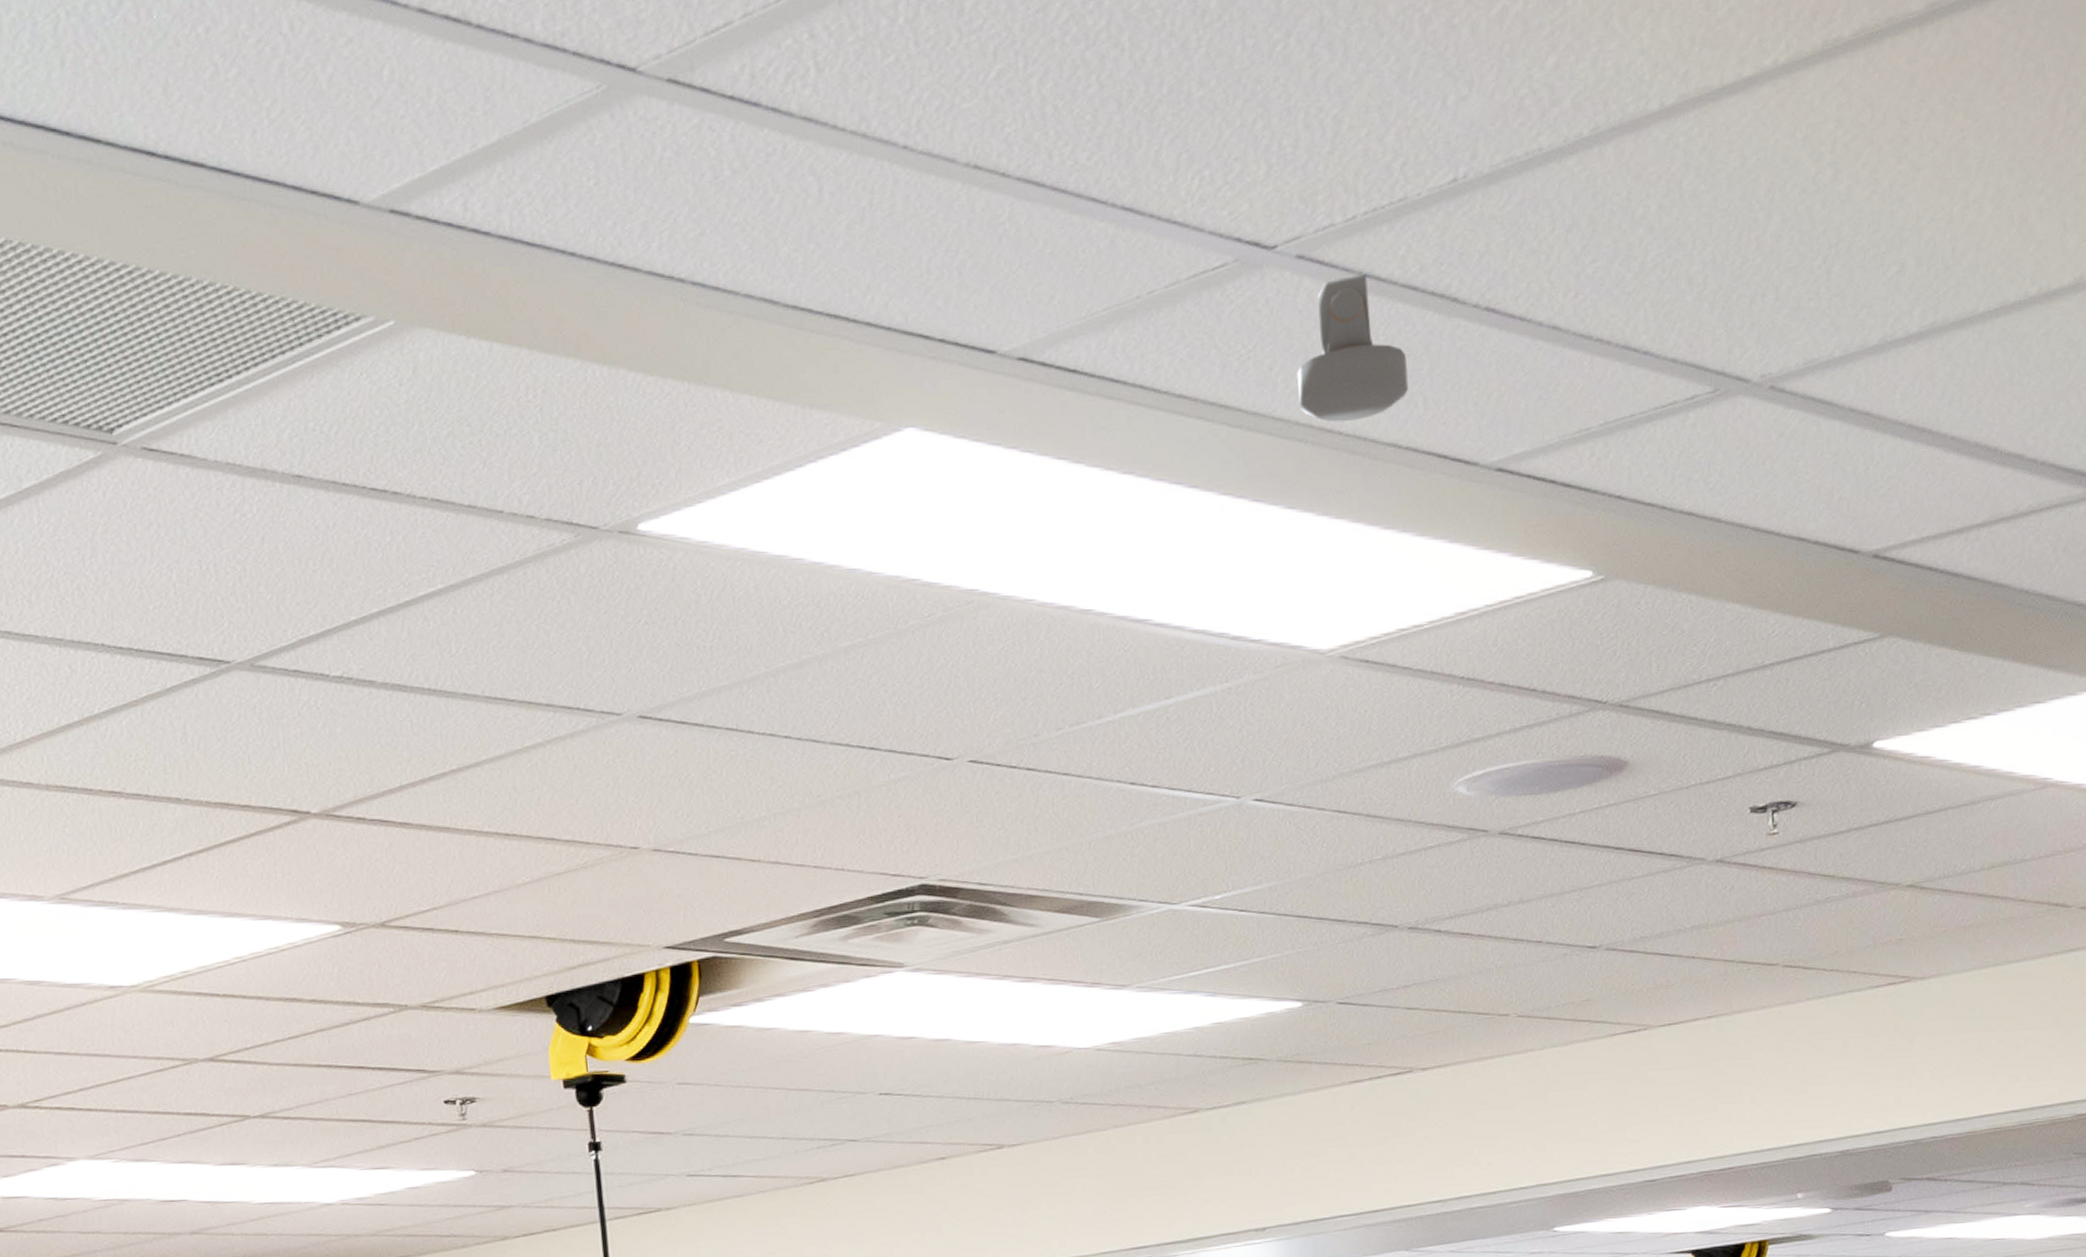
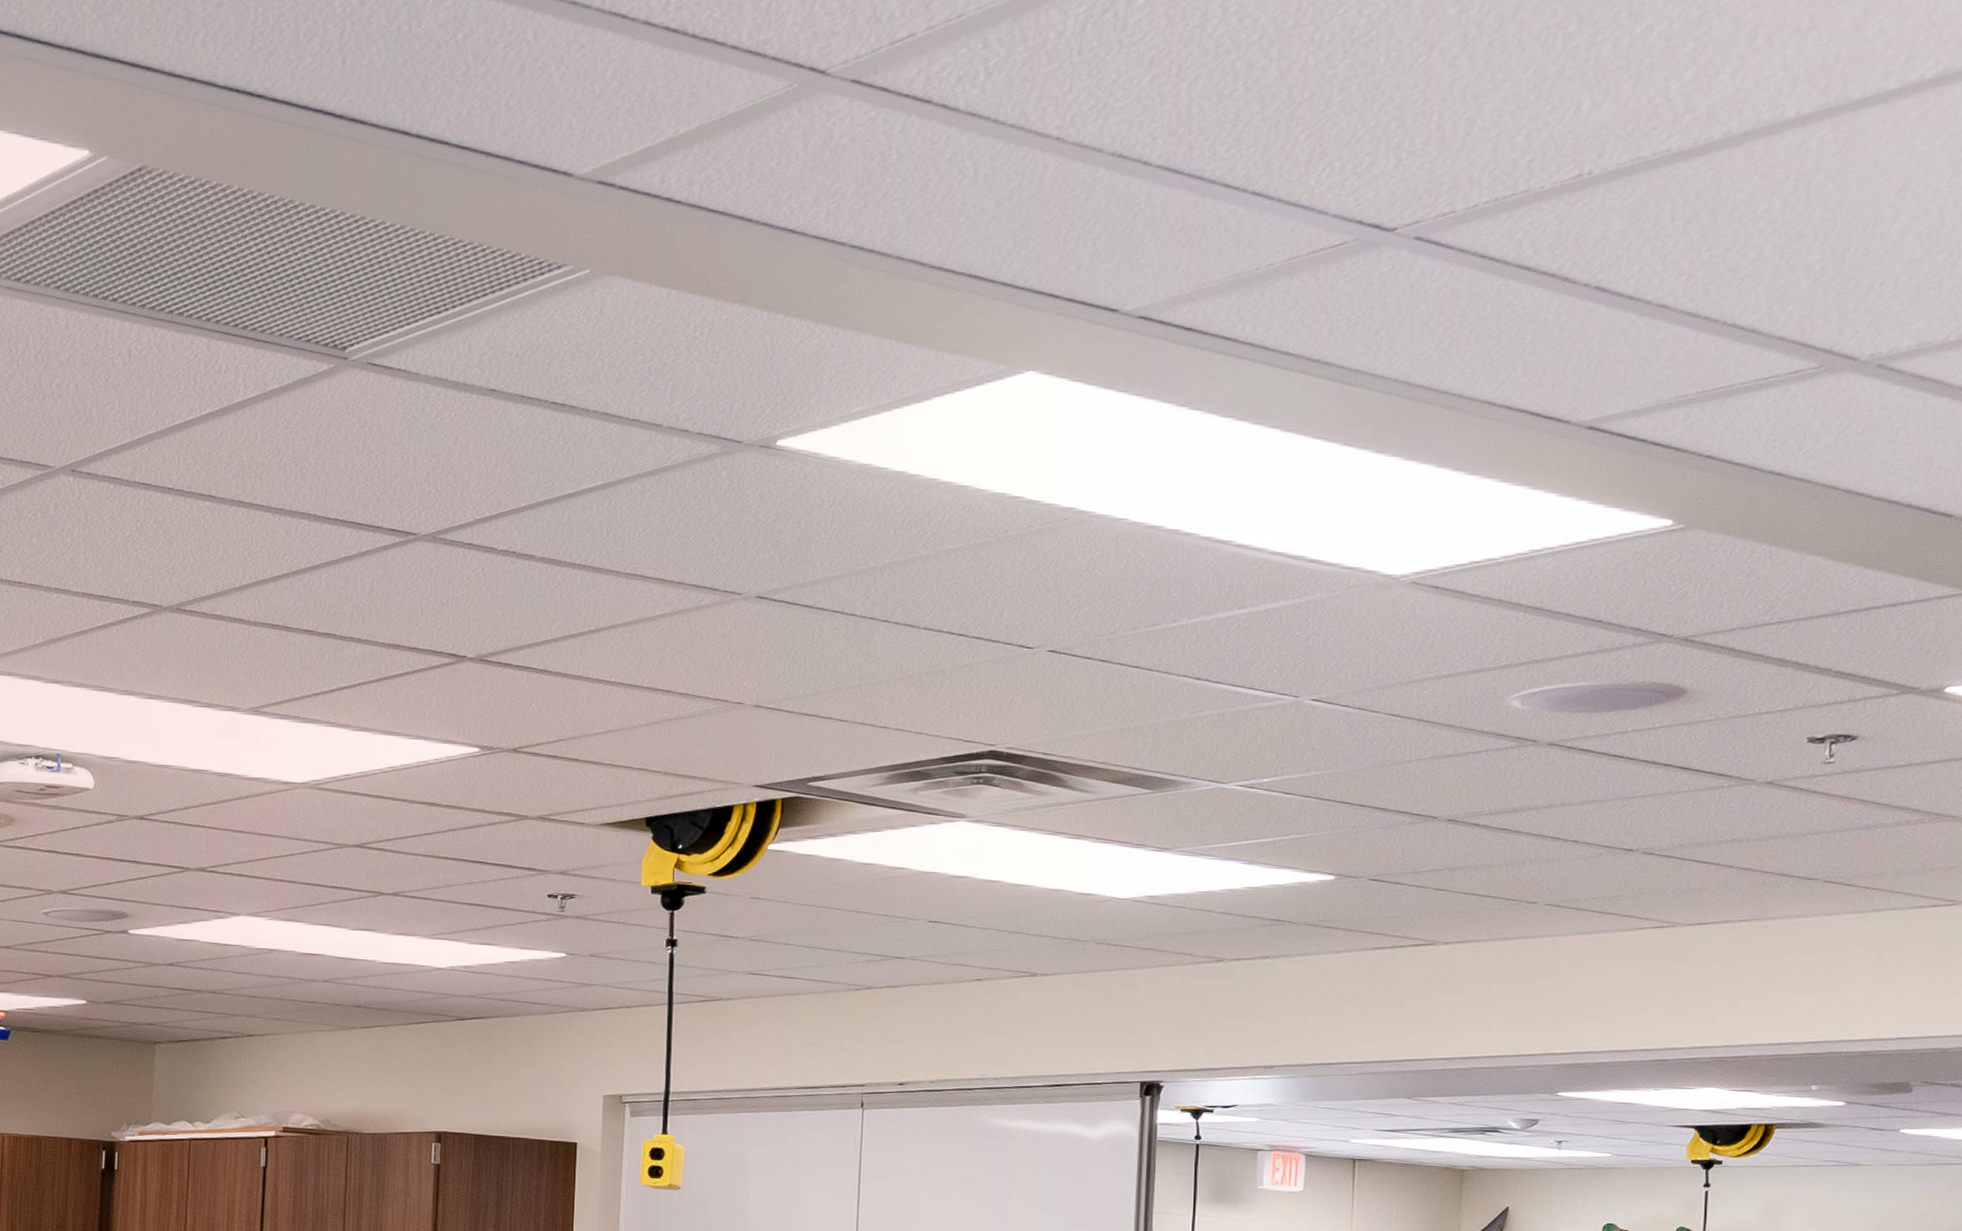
security camera: present [1296,274,1409,422] -> none [1400,255,1511,381]

